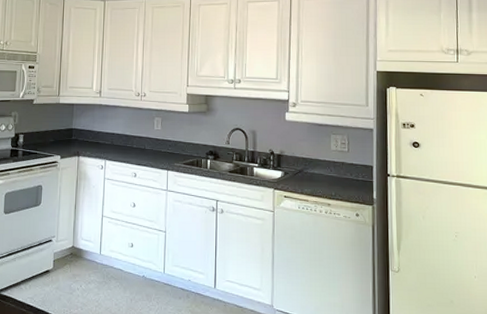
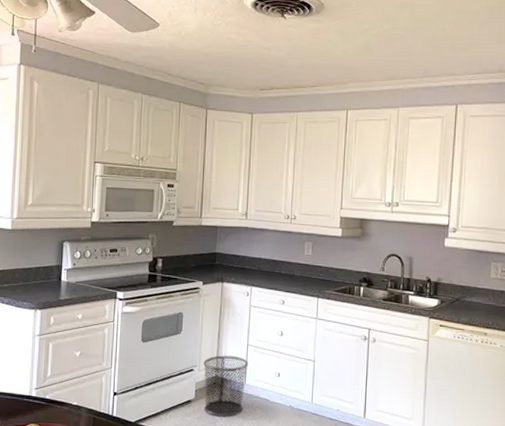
waste bin: none [61,226,104,287] -> present [203,355,249,417]

